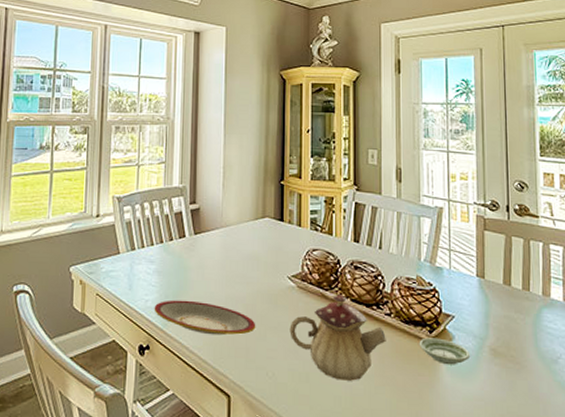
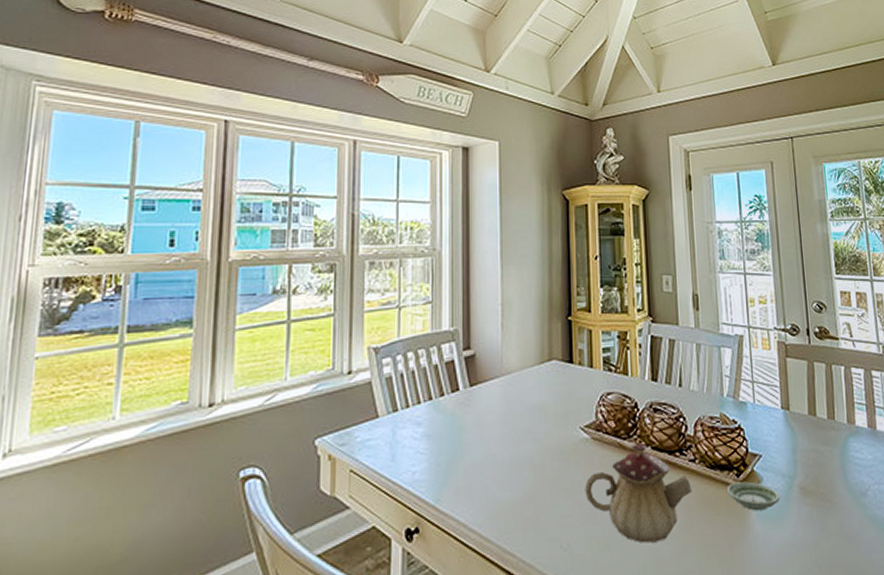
plate: present [154,300,256,336] -> none [423,466,547,507]

